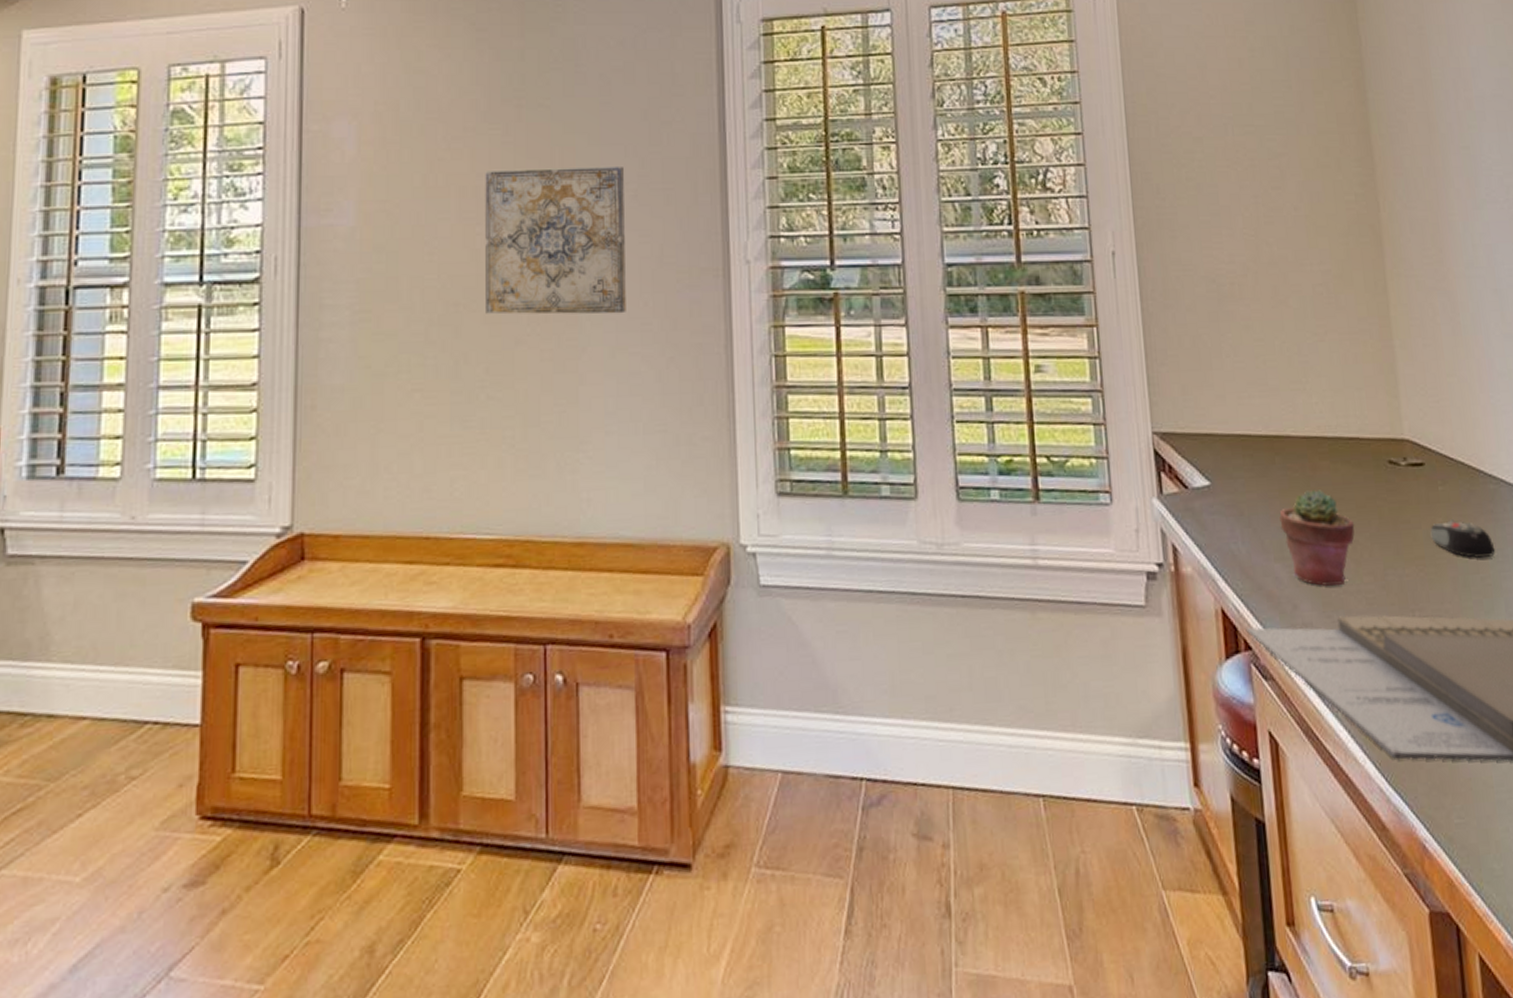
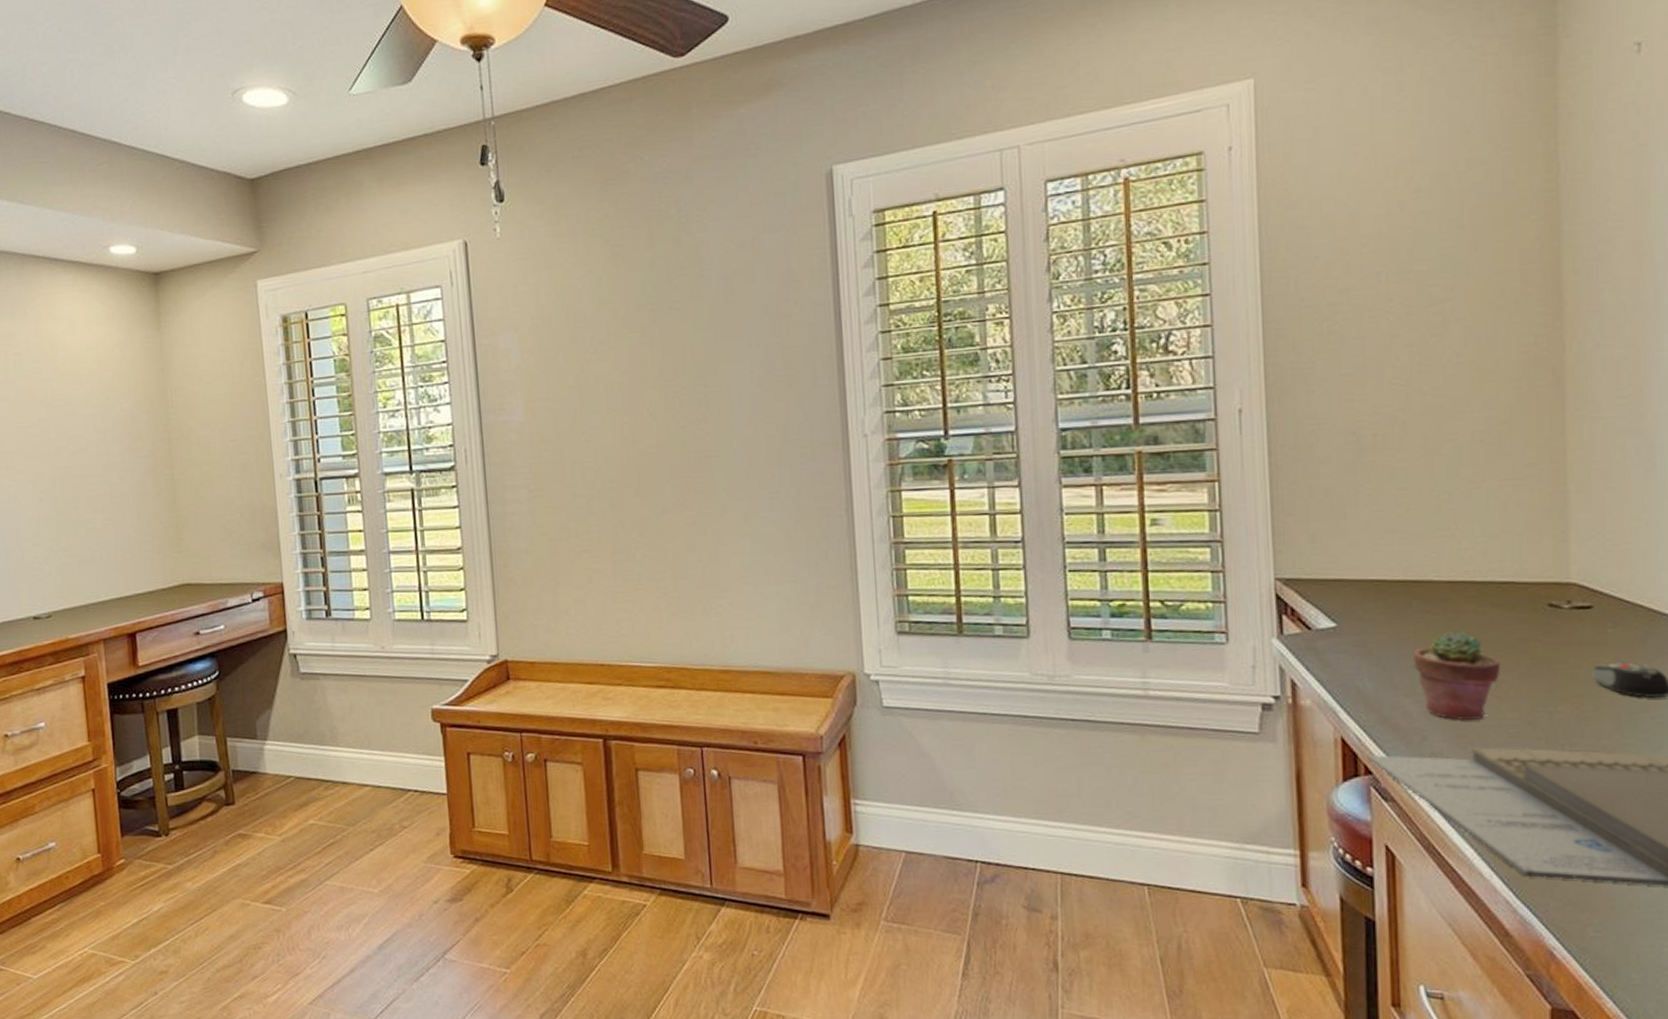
wall art: present [485,165,626,315] -> none [628,357,756,488]

